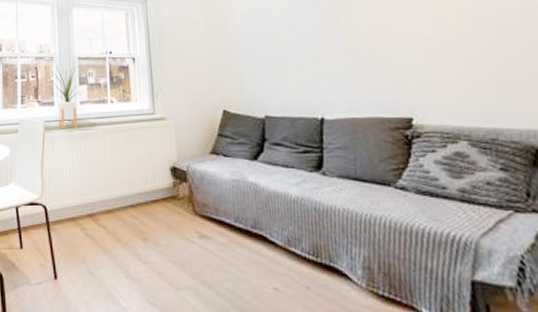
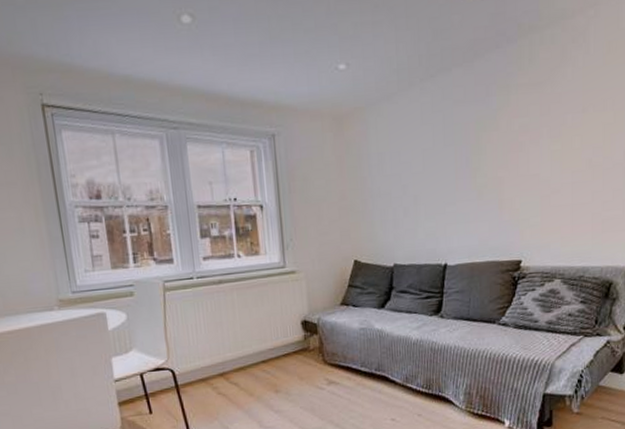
house plant: present [50,64,84,130] -> none [164,213,207,290]

